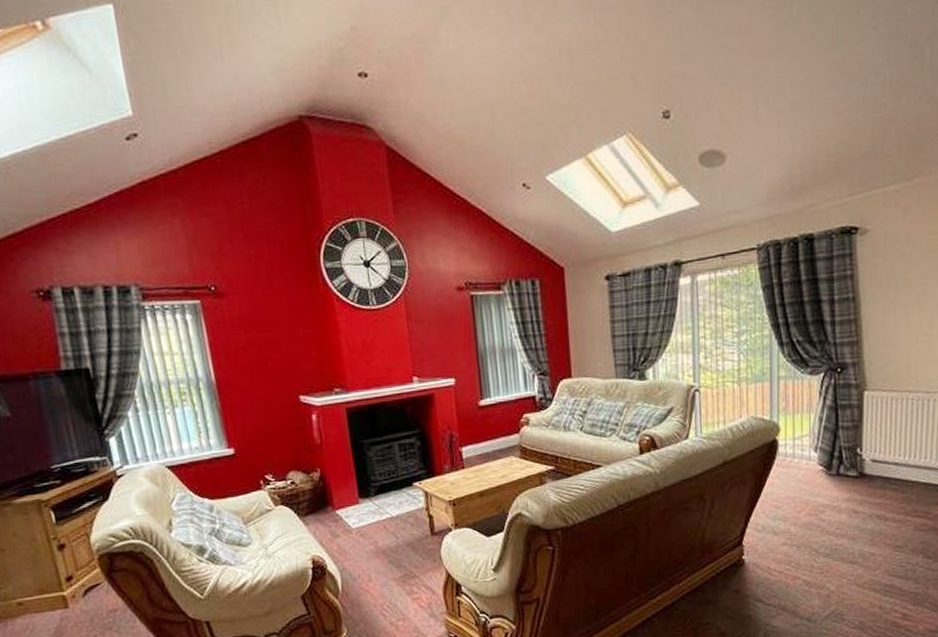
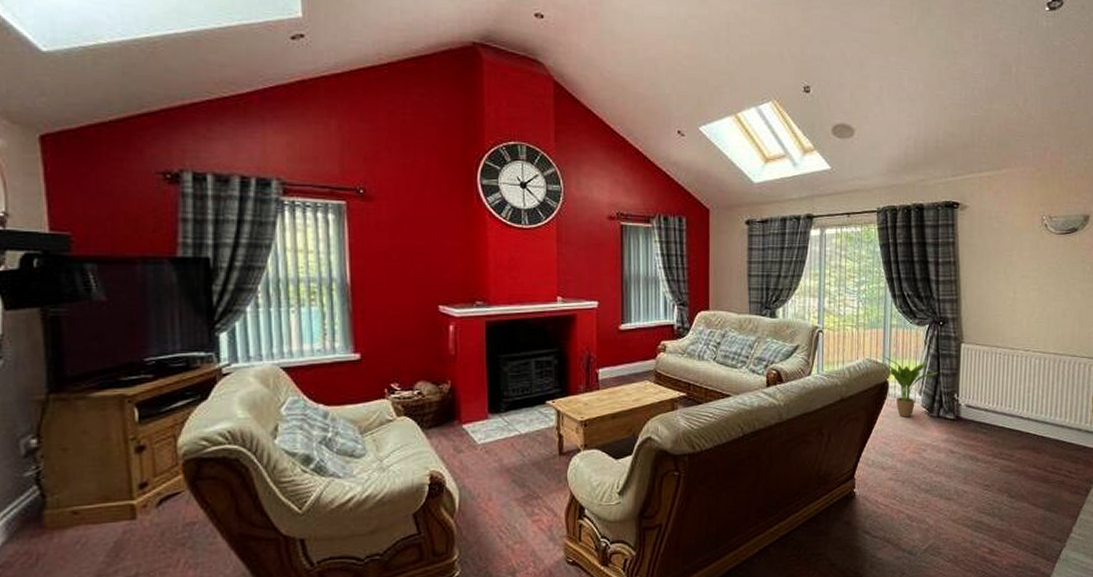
potted plant: none [770,411,837,478] -> present [883,355,938,418]

